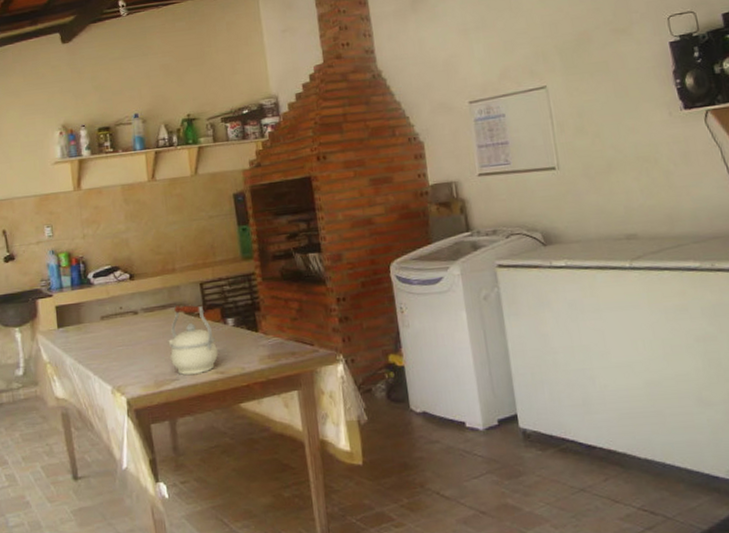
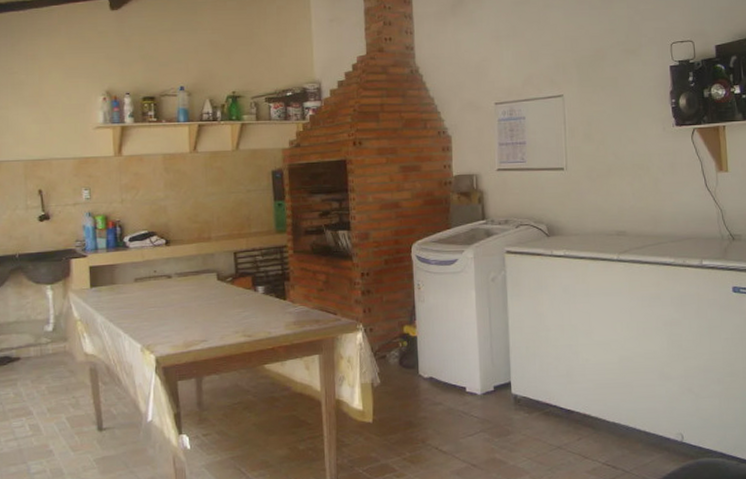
kettle: present [168,304,218,376] -> none [199,272,247,337]

